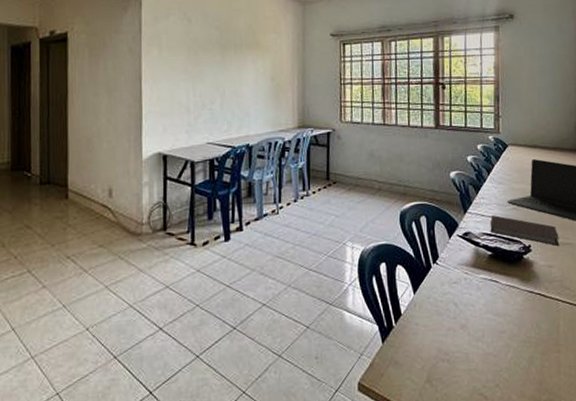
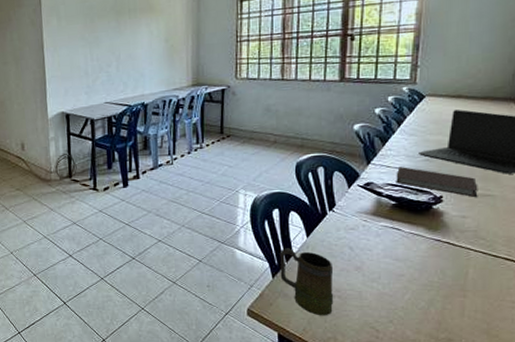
mug: none [388,307,444,385] -> present [279,248,334,316]

